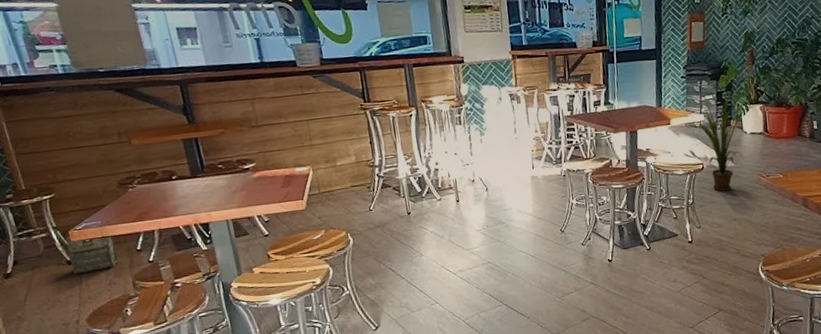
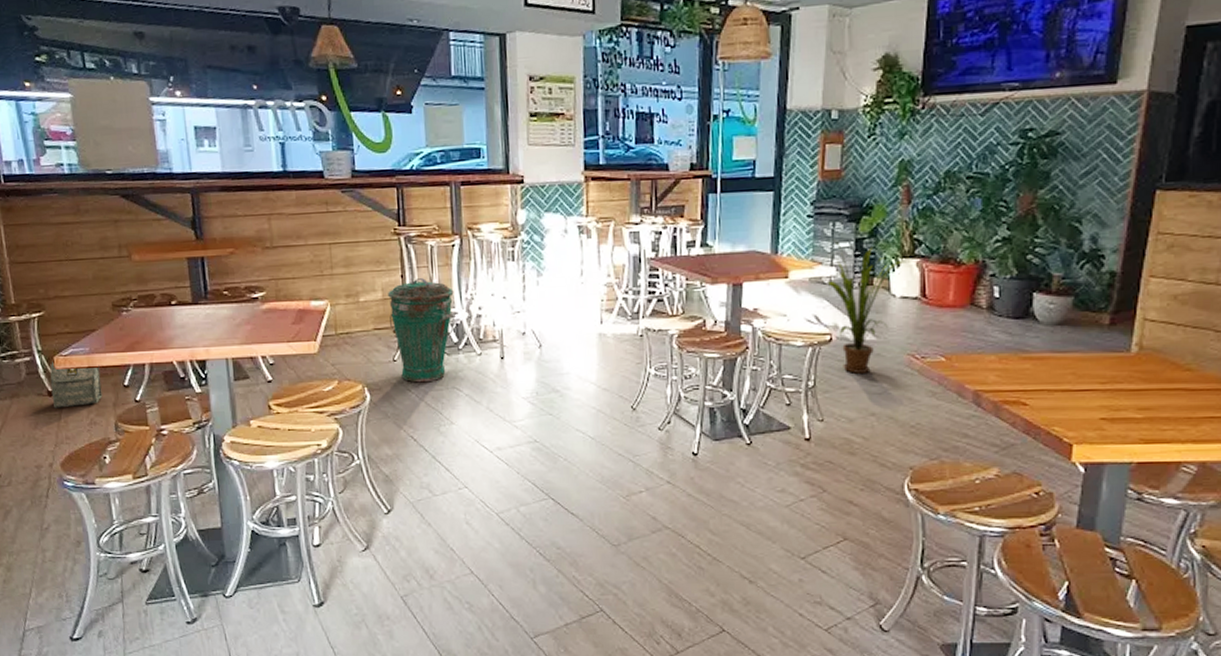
trash can: none [360,143,418,226] -> present [388,278,455,383]

